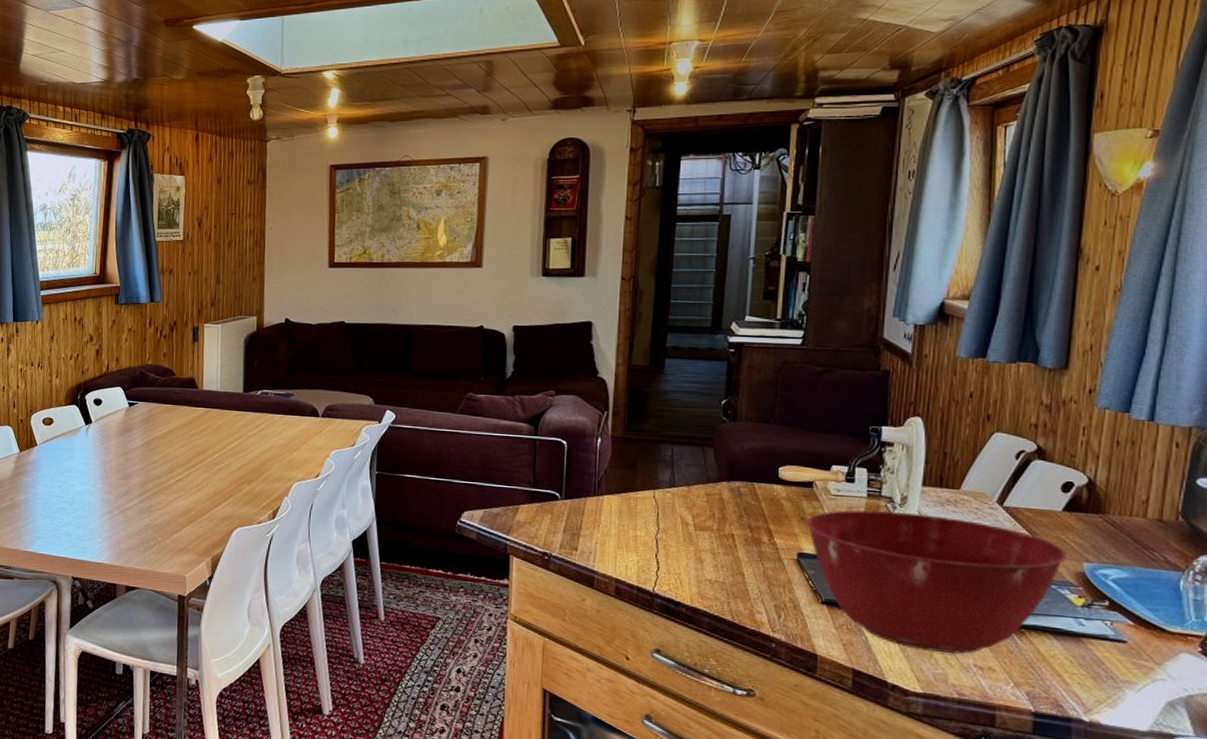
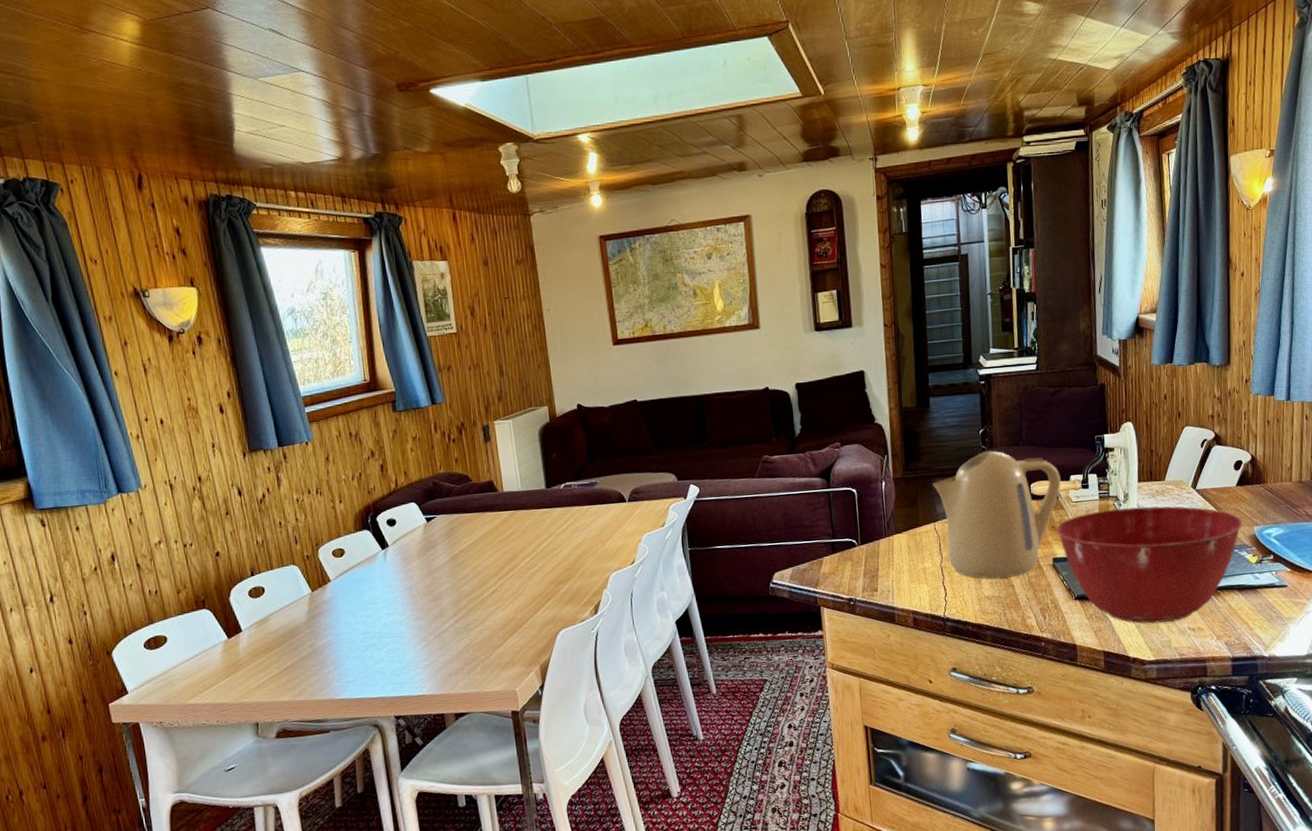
kettle: none [657,423,819,564] -> present [932,450,1061,579]

